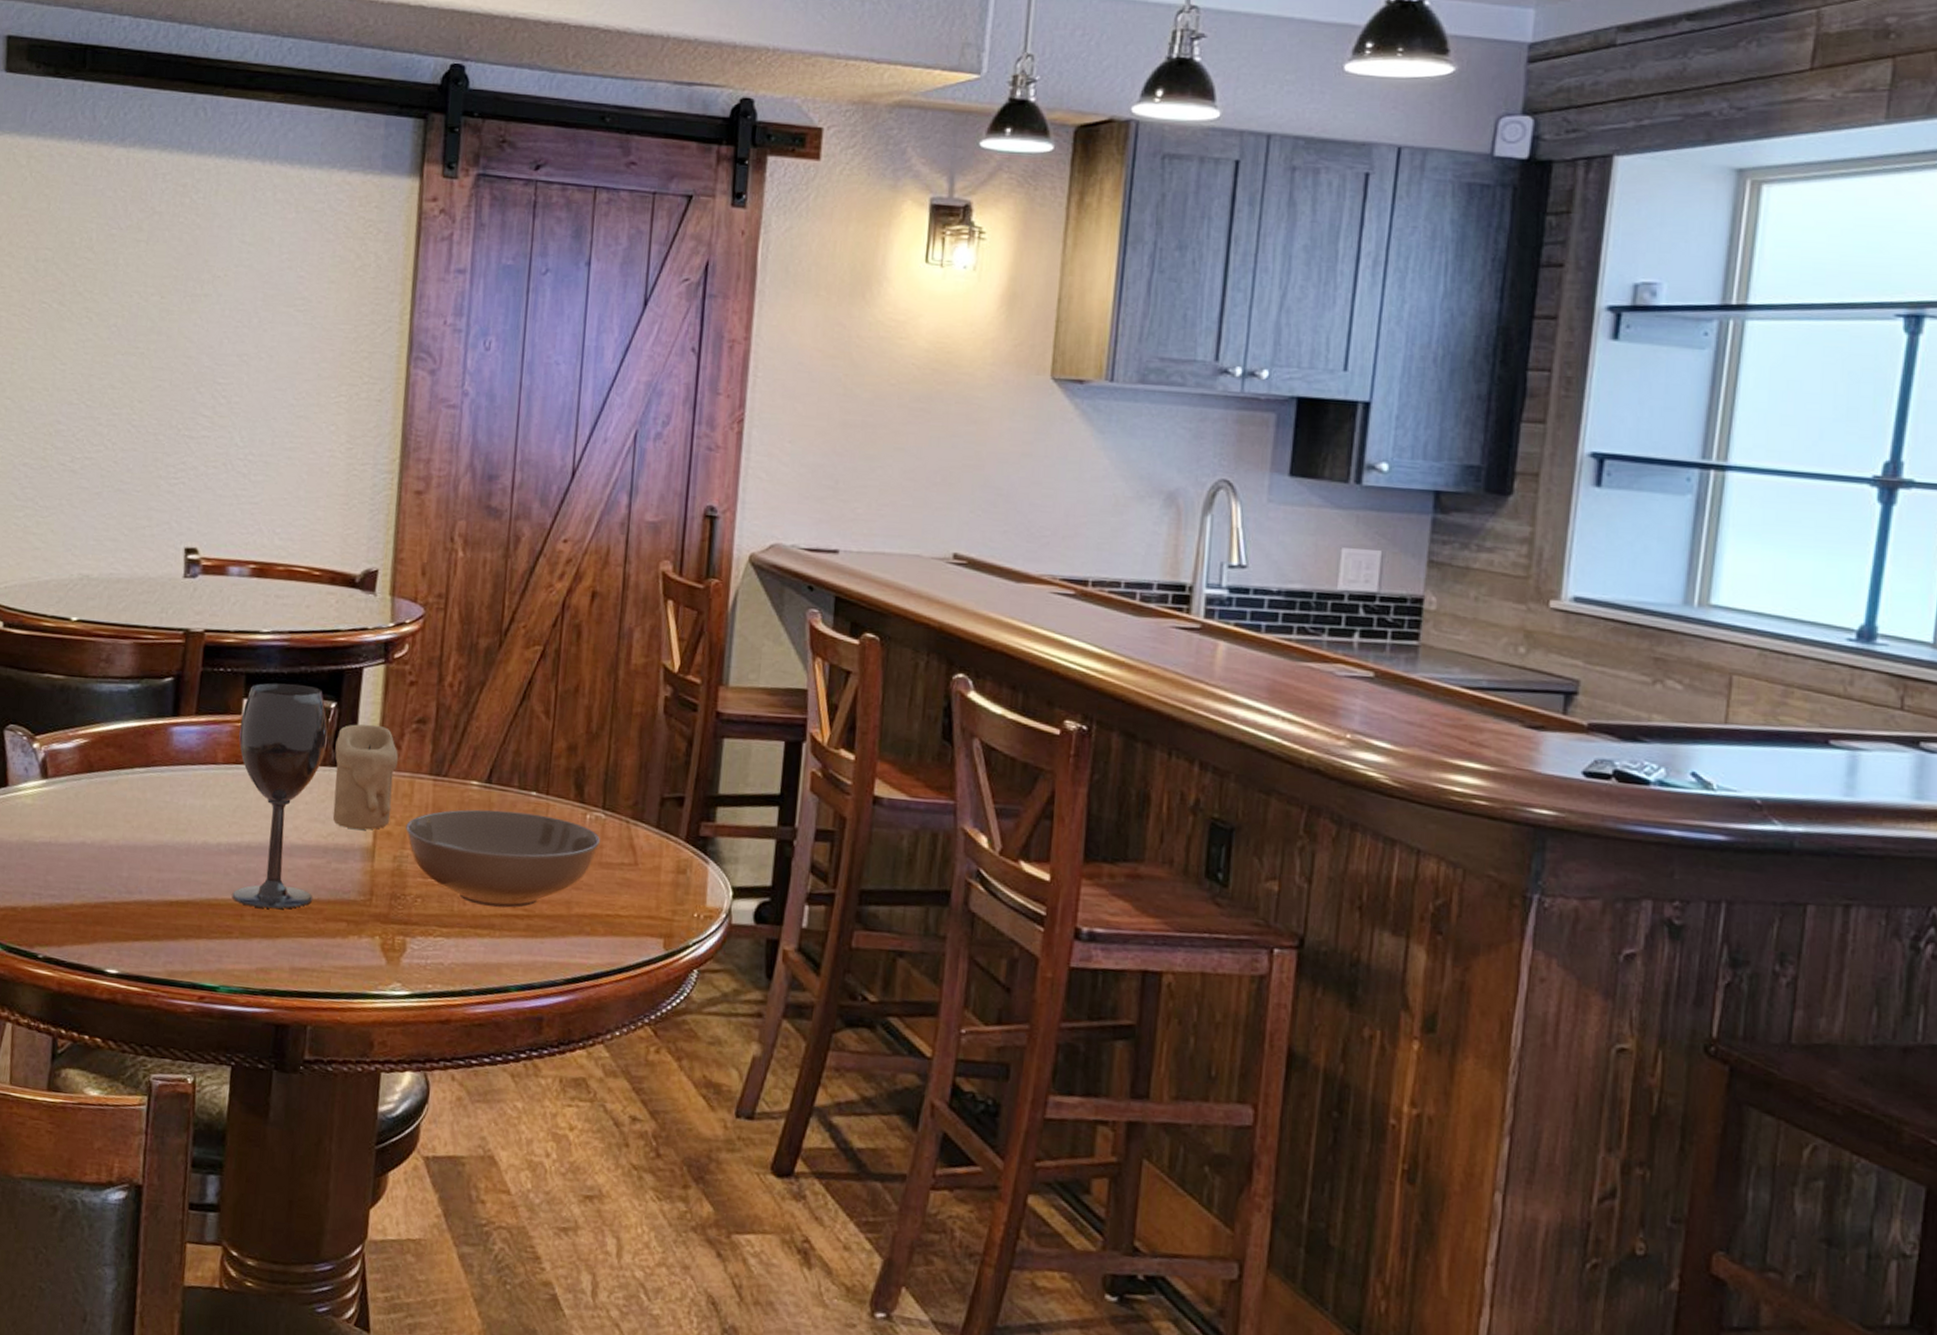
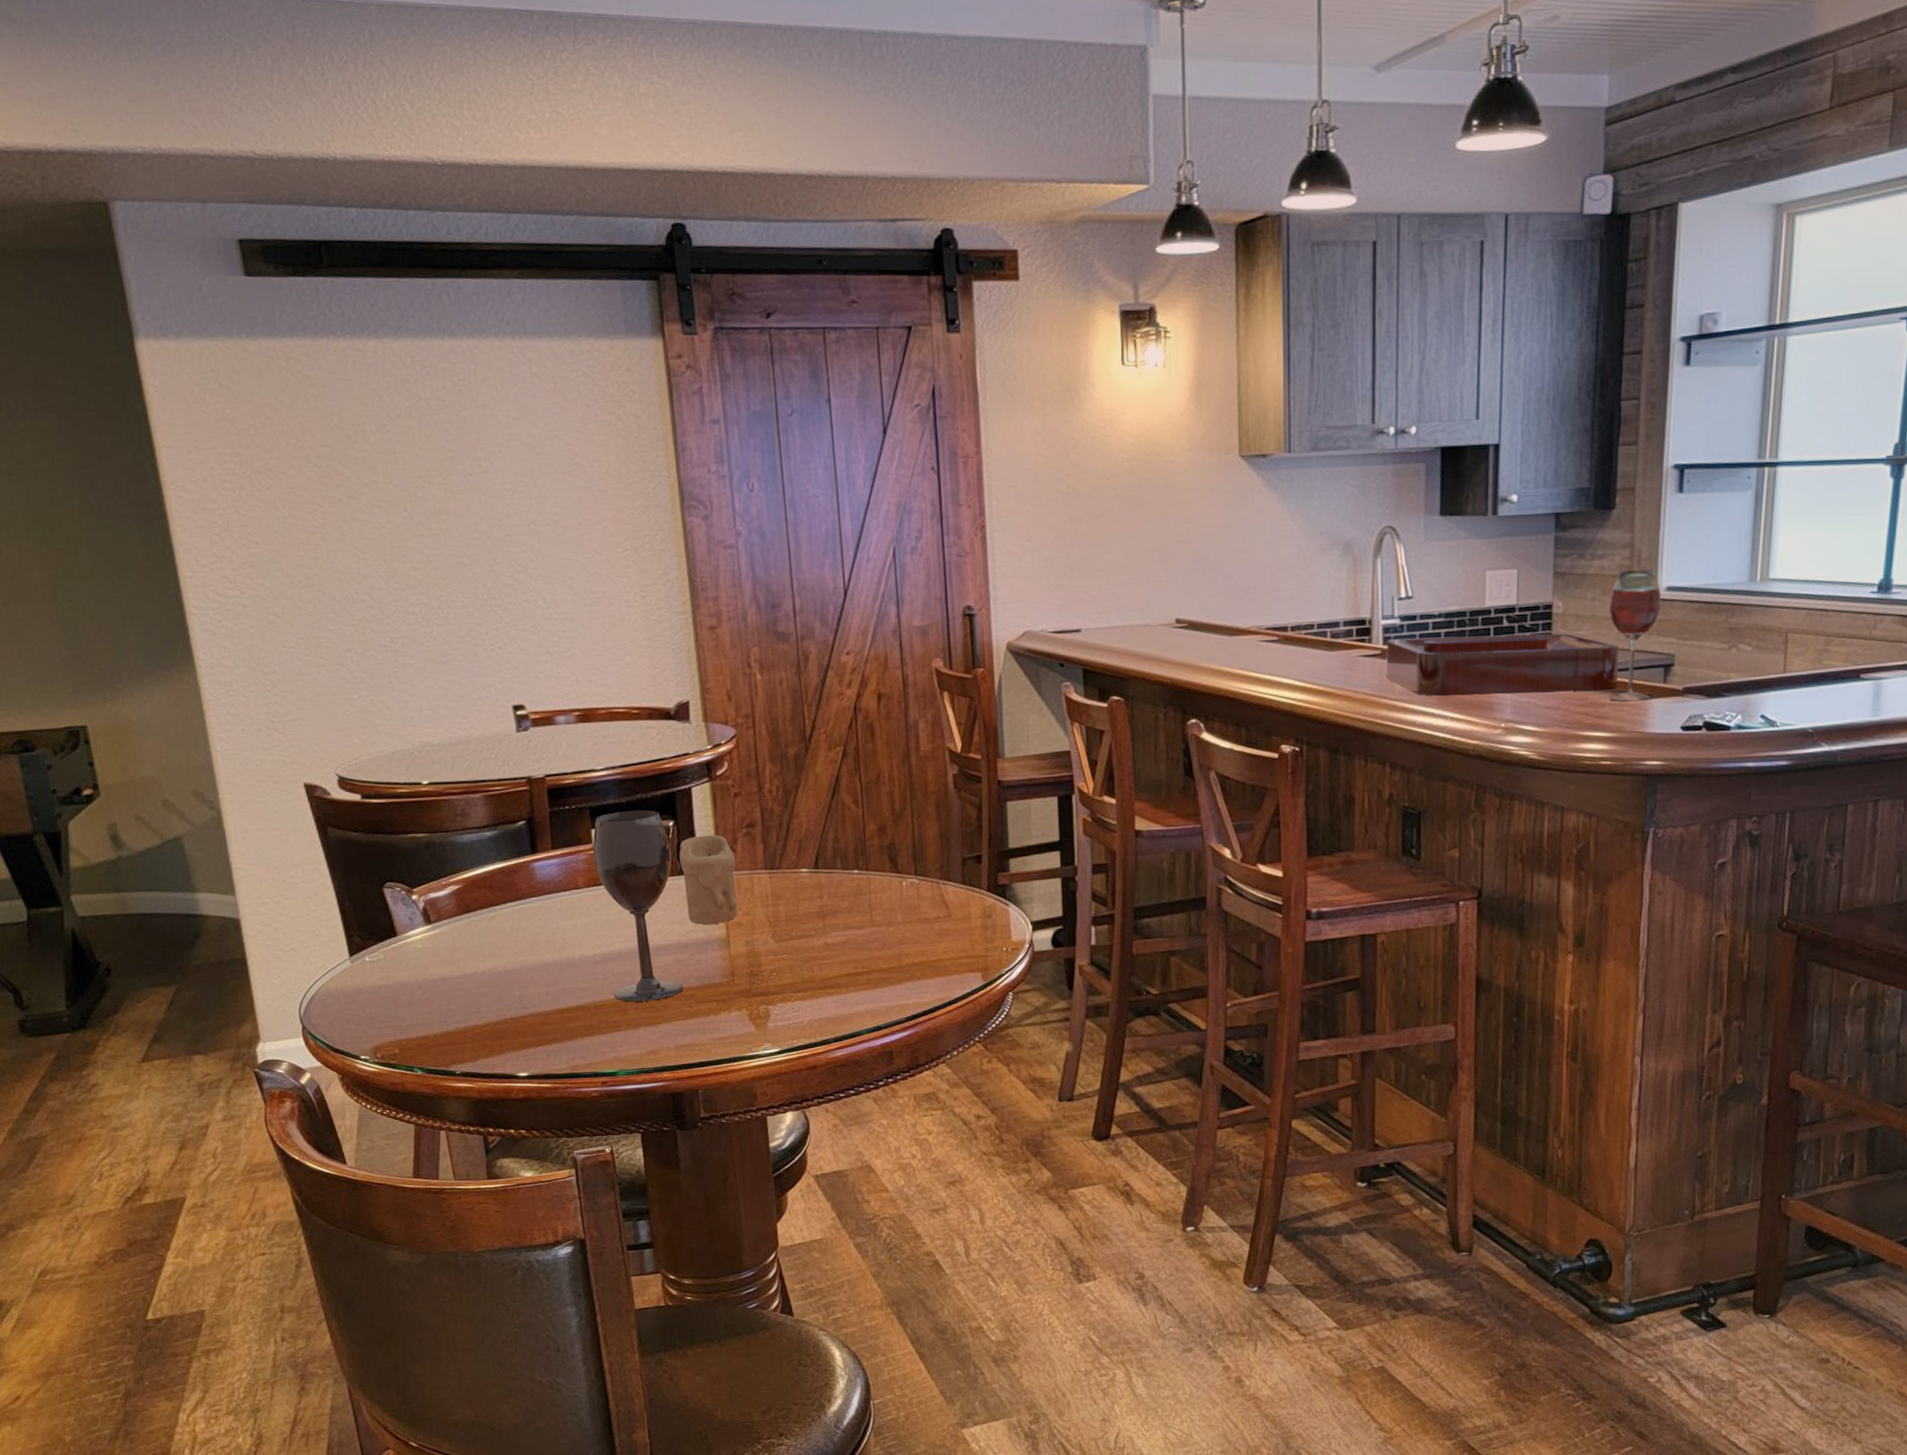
bowl: present [405,809,601,908] -> none [752,888,918,970]
decorative tray: none [1204,613,1508,712] -> present [1386,633,1620,696]
wineglass: none [1488,569,1567,733] -> present [1608,569,1662,702]

